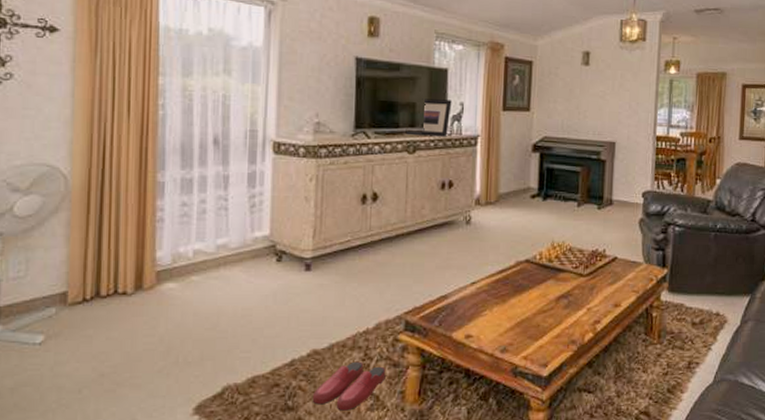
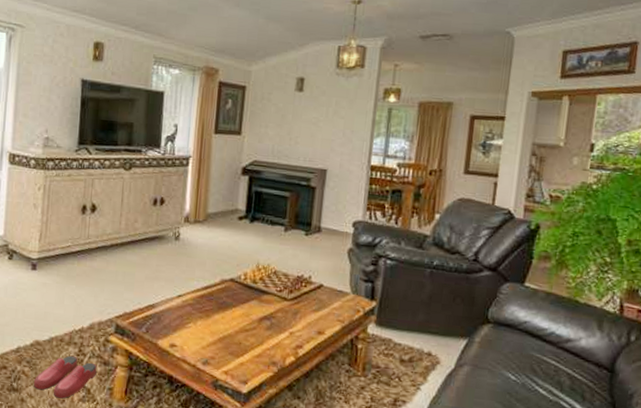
picture frame: present [405,98,452,137] -> none [123,119,167,156]

